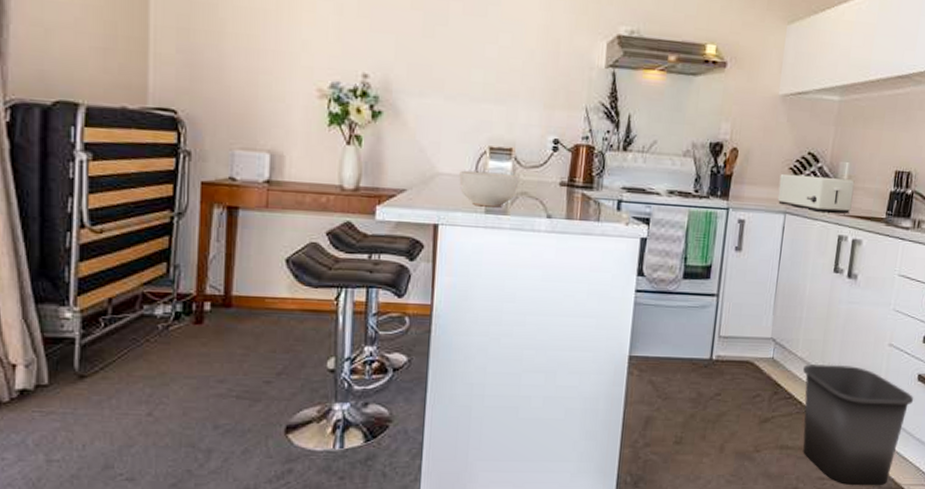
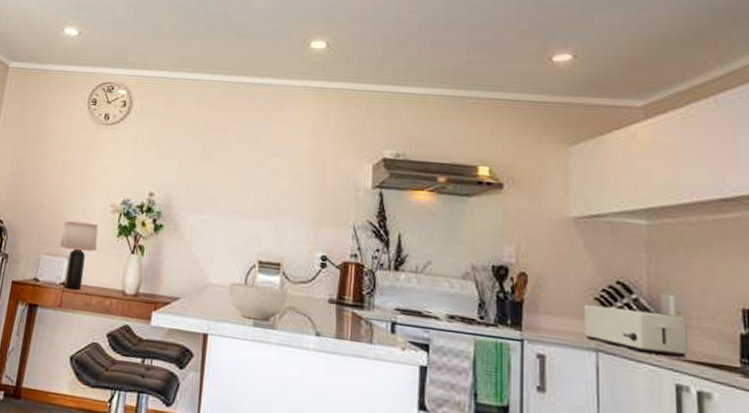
table lamp: none [257,108,305,189] -> present [59,220,99,291]

